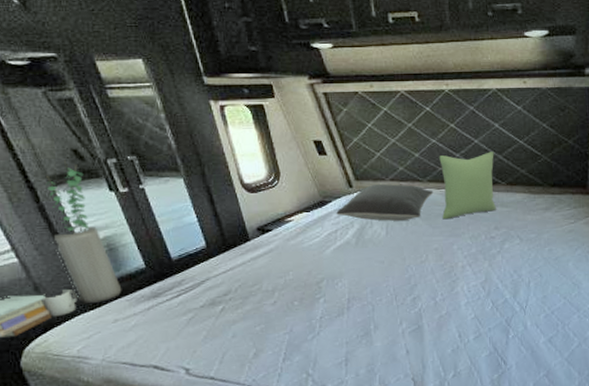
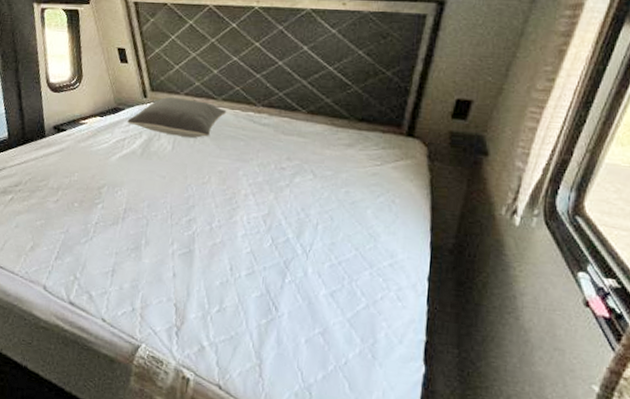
pillow: present [439,152,496,220] -> none [232,75,299,143]

